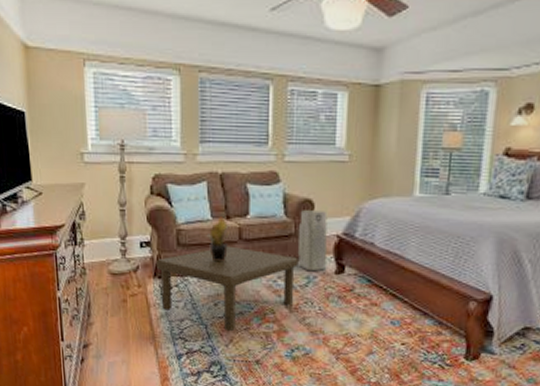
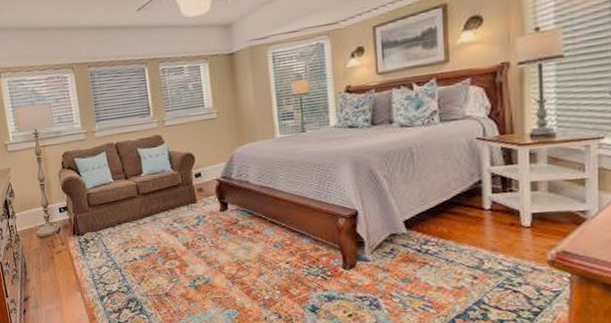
coffee table: present [155,245,298,332] -> none [73,200,190,272]
potted plant: present [206,216,233,262] -> none [111,178,131,216]
air purifier: present [297,210,328,272] -> none [184,161,213,213]

